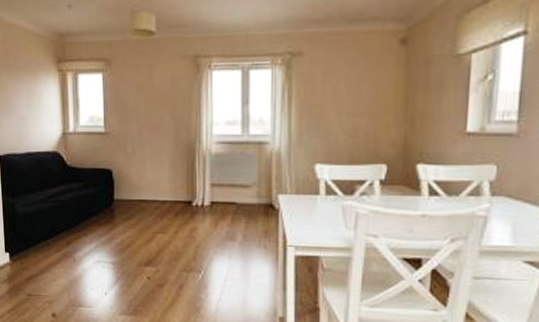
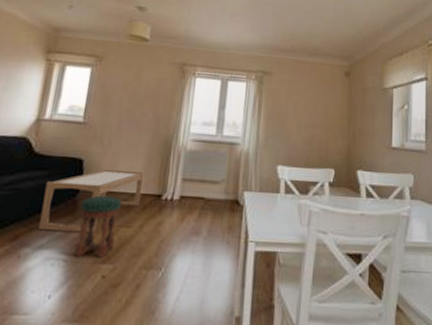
coffee table: none [83,179,172,239] -> present [38,170,144,233]
stool: none [117,204,154,261] -> present [74,195,121,258]

